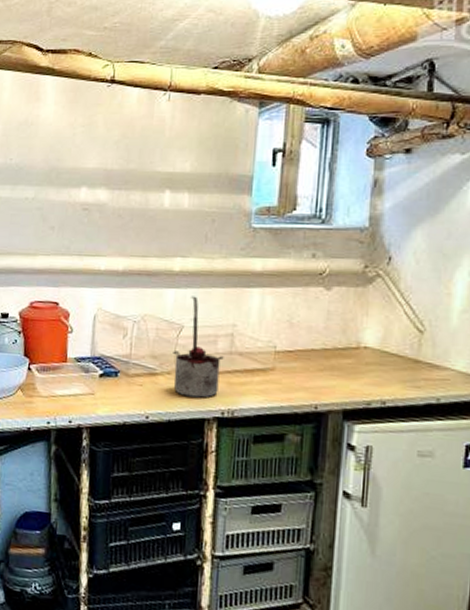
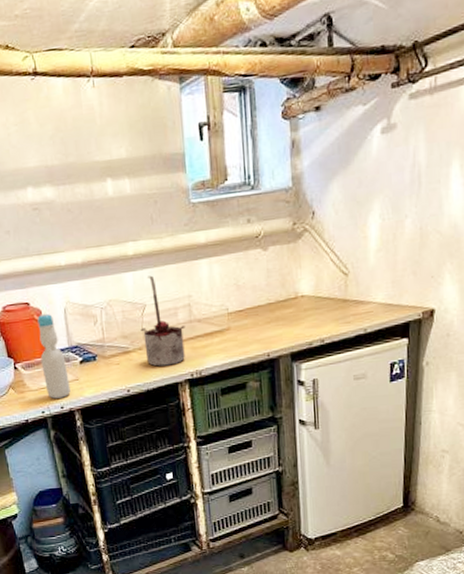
bottle: none [57,316,85,411] -> present [37,313,71,399]

